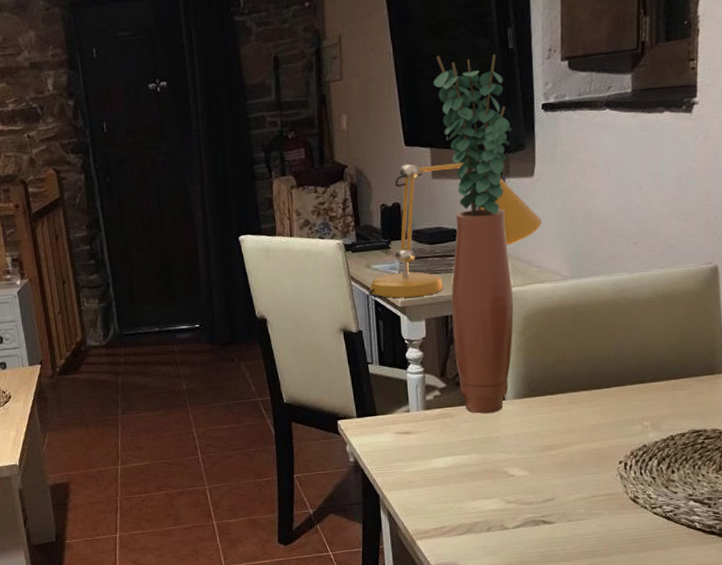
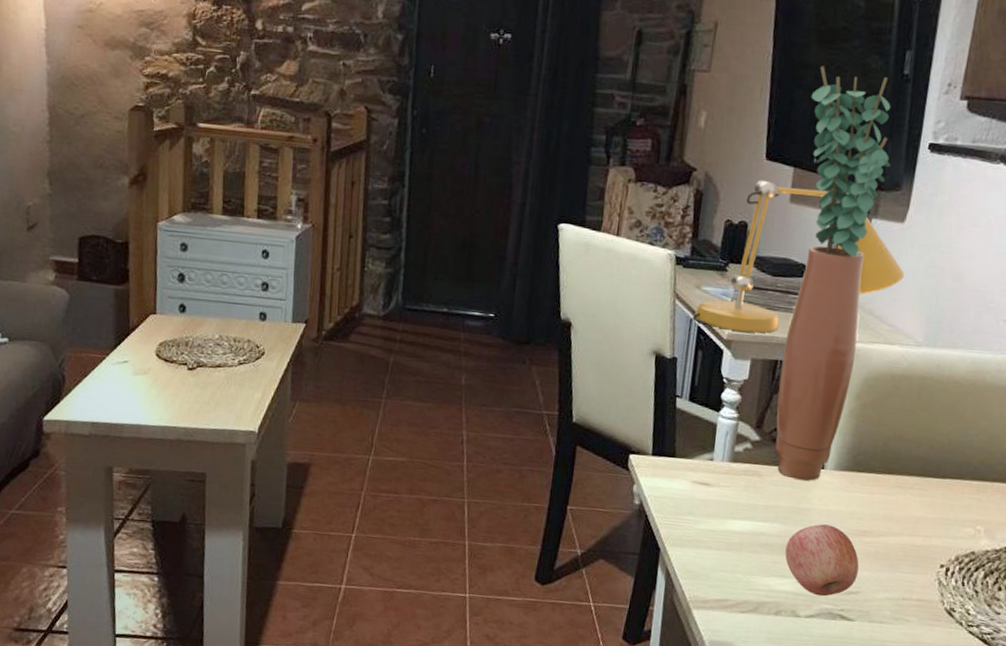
fruit: none [485,446,550,508] -> present [785,524,859,597]

